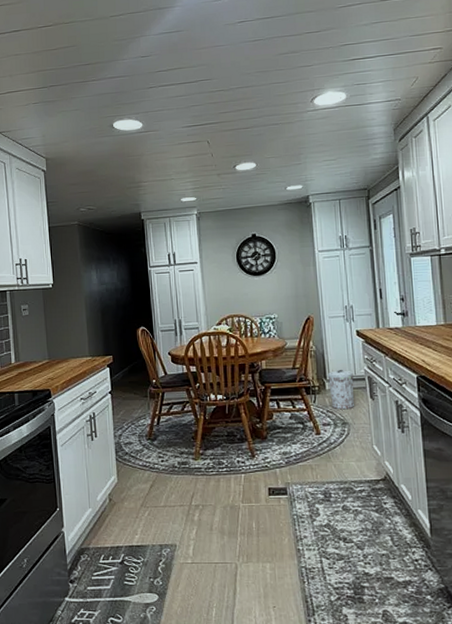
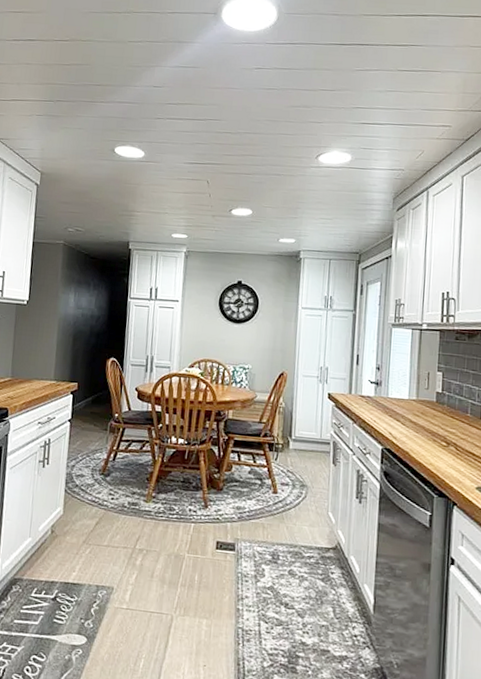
trash can: present [327,370,355,410] -> none [292,430,319,472]

